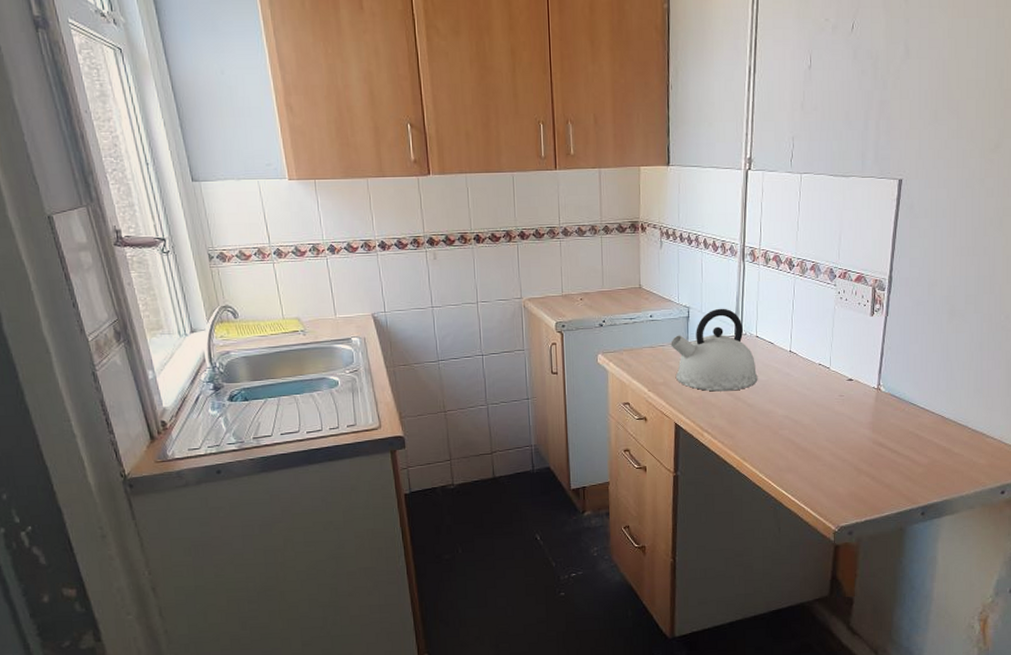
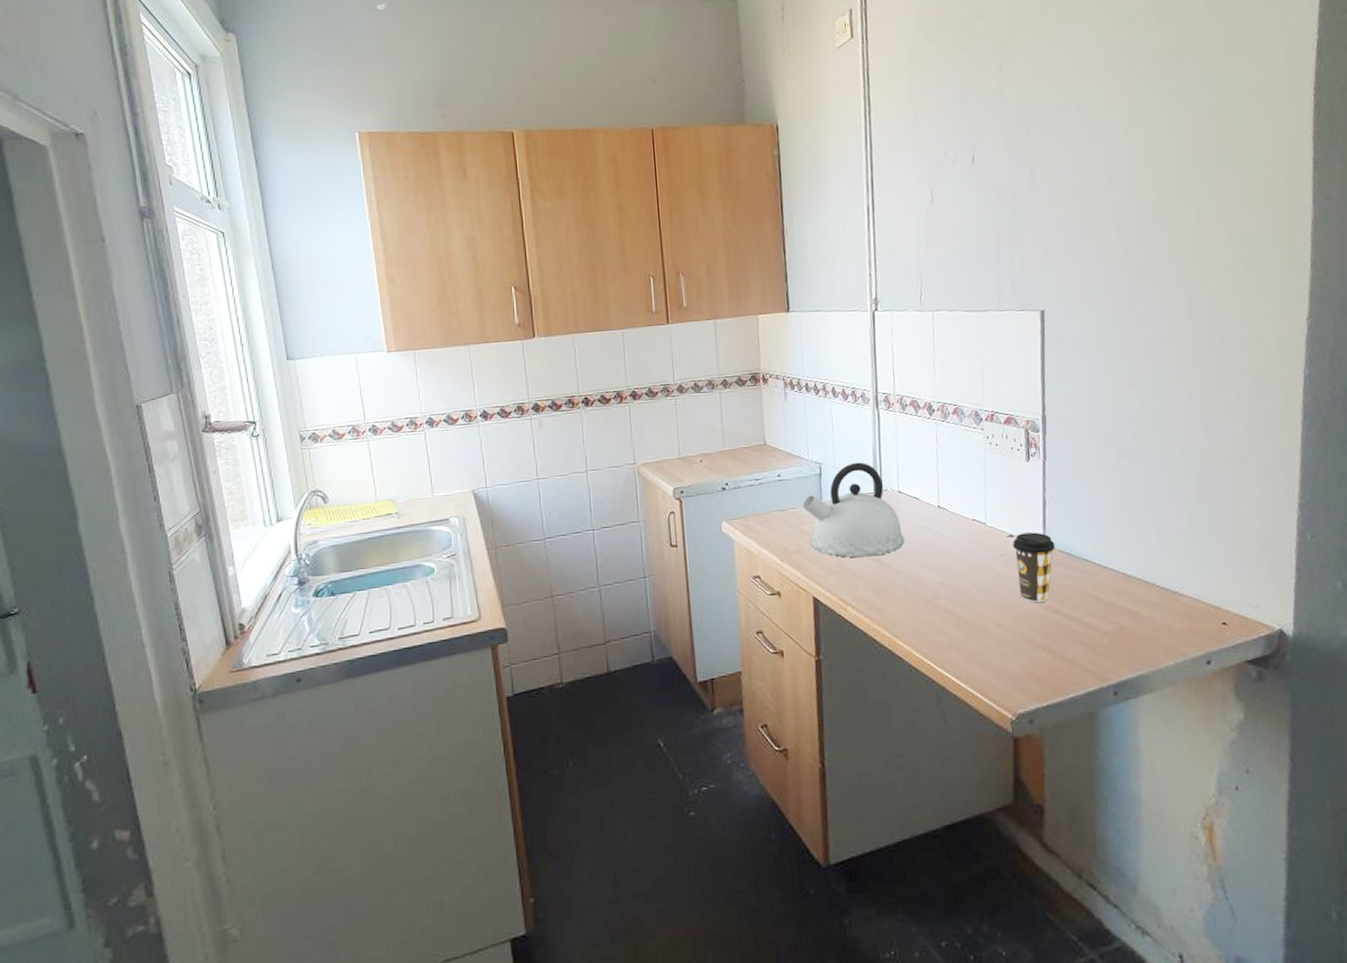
coffee cup: none [851,378,887,437] -> present [1012,532,1055,603]

